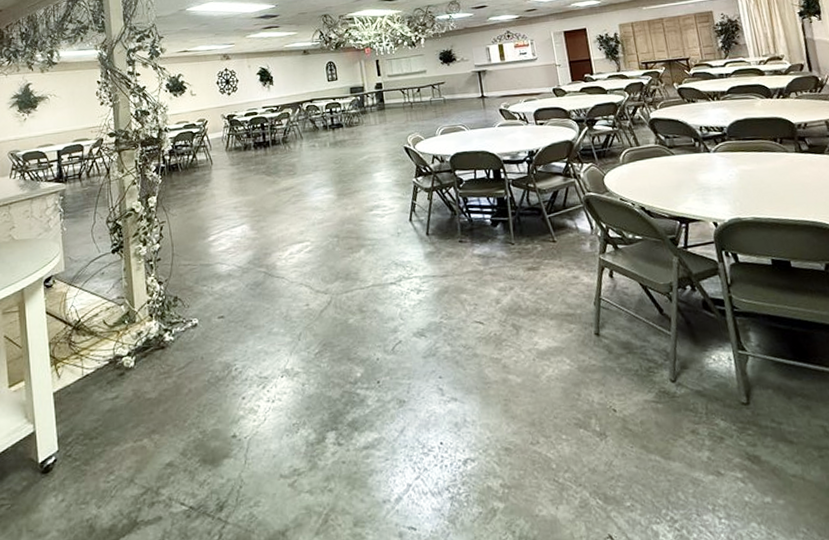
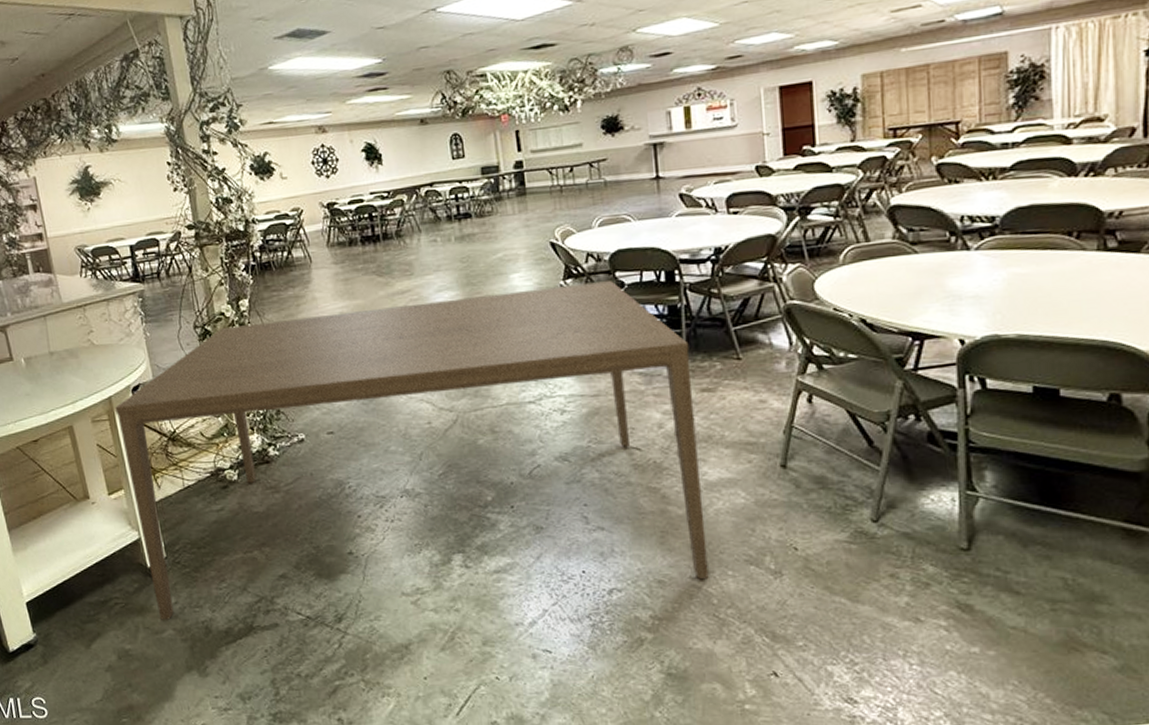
dining table: none [26,178,547,521] -> present [115,281,709,620]

